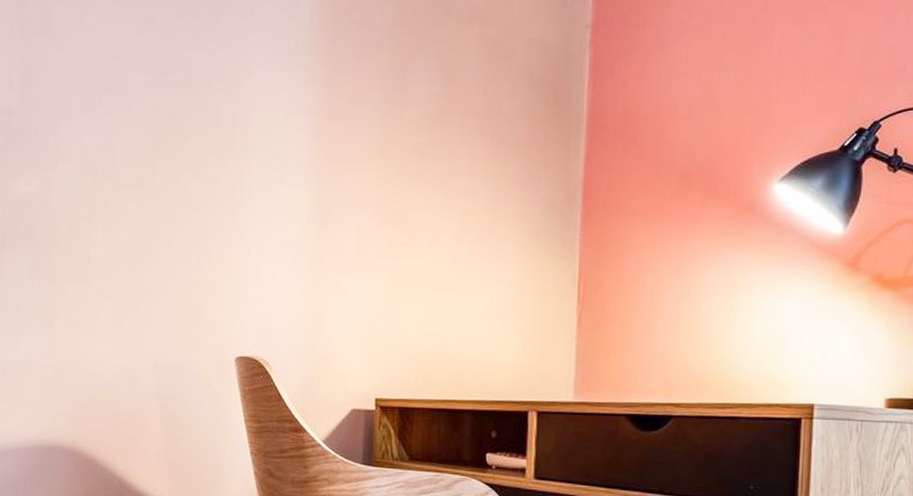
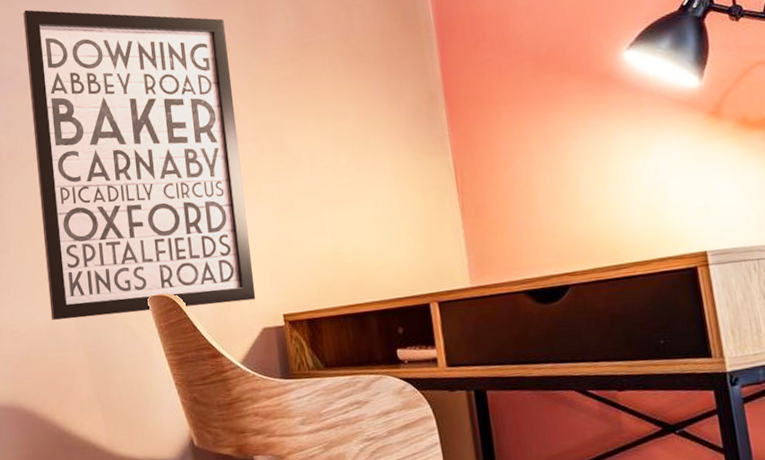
wall art: none [127,15,363,378] -> present [23,9,256,320]

